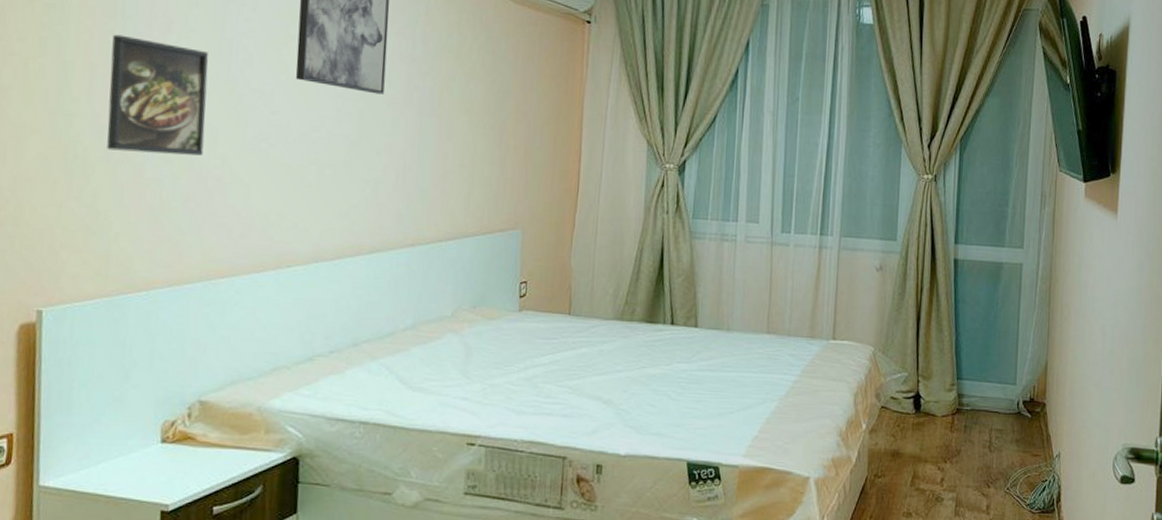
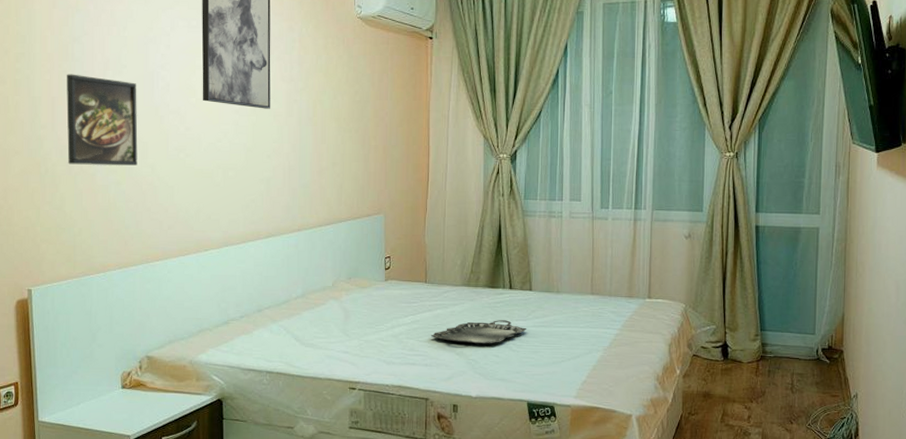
serving tray: none [572,362,689,392] -> present [430,320,526,345]

